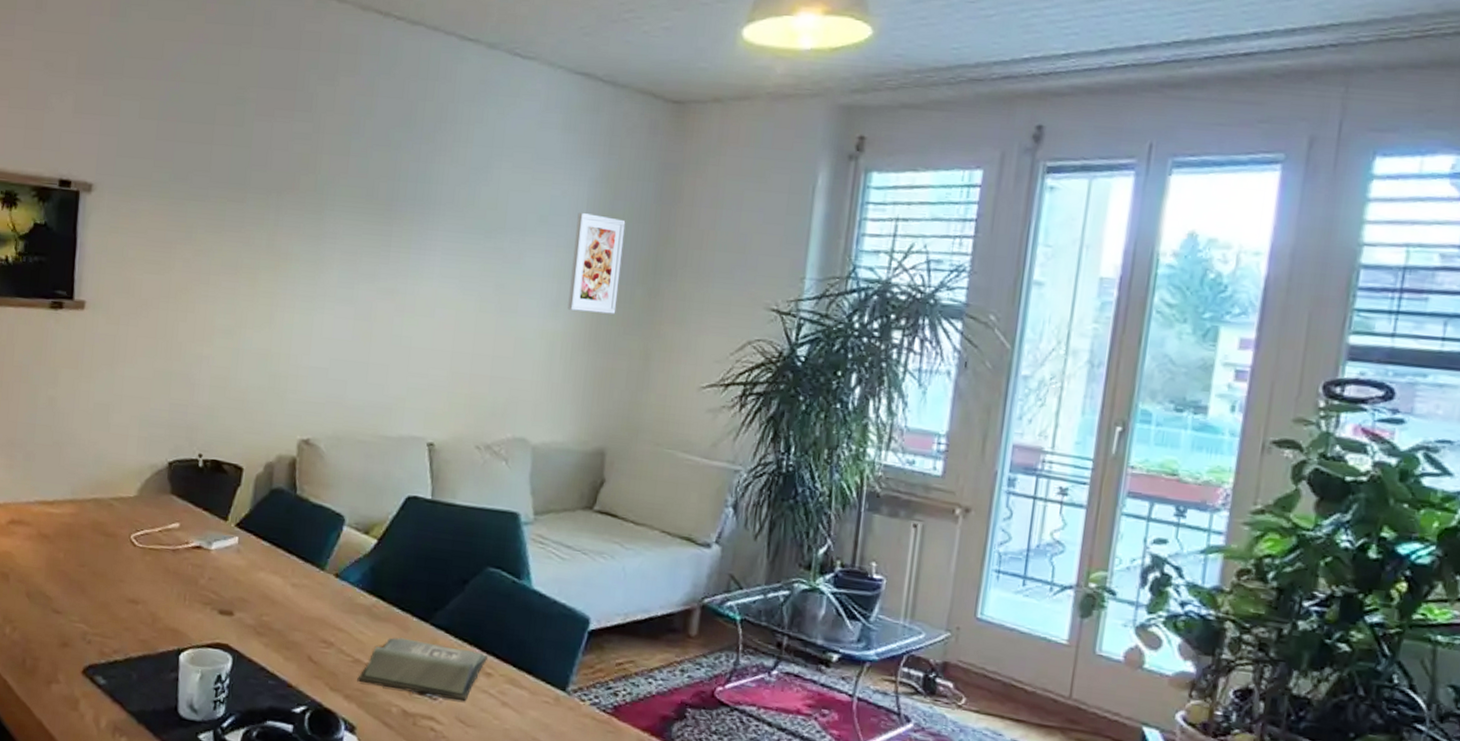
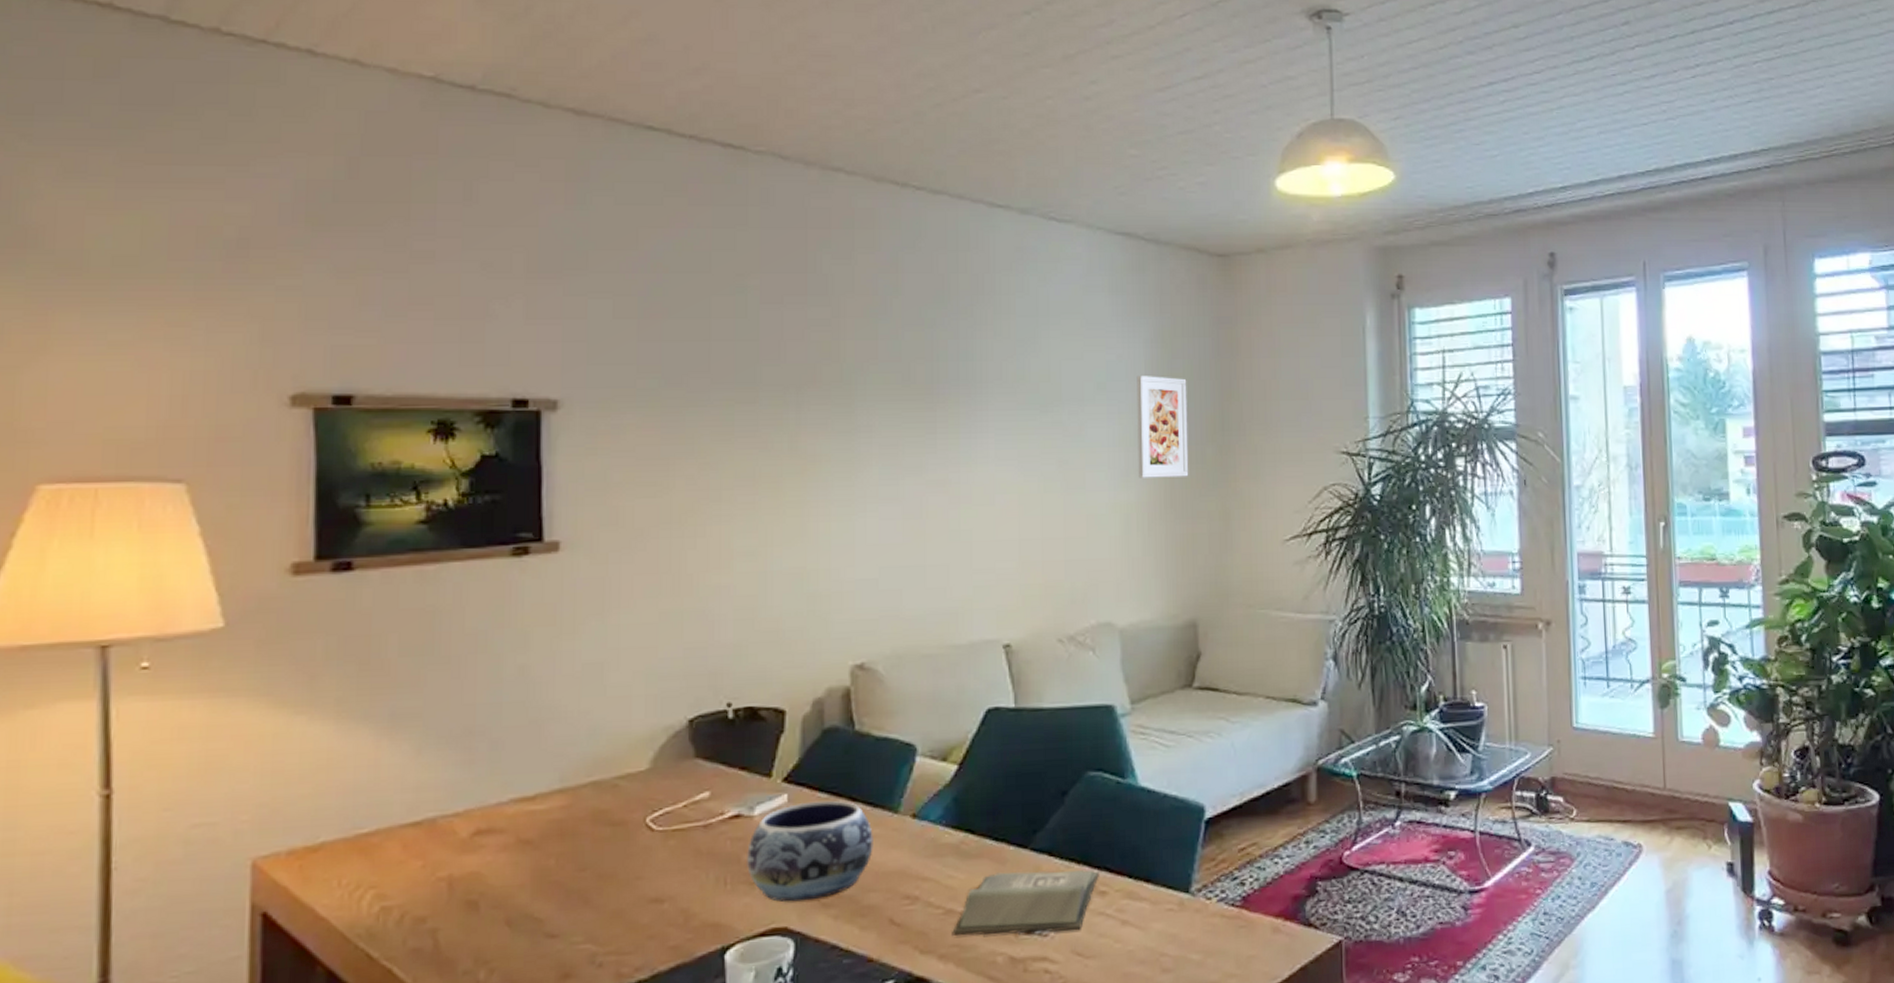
decorative bowl: none [202,546,303,627] -> present [747,800,873,902]

